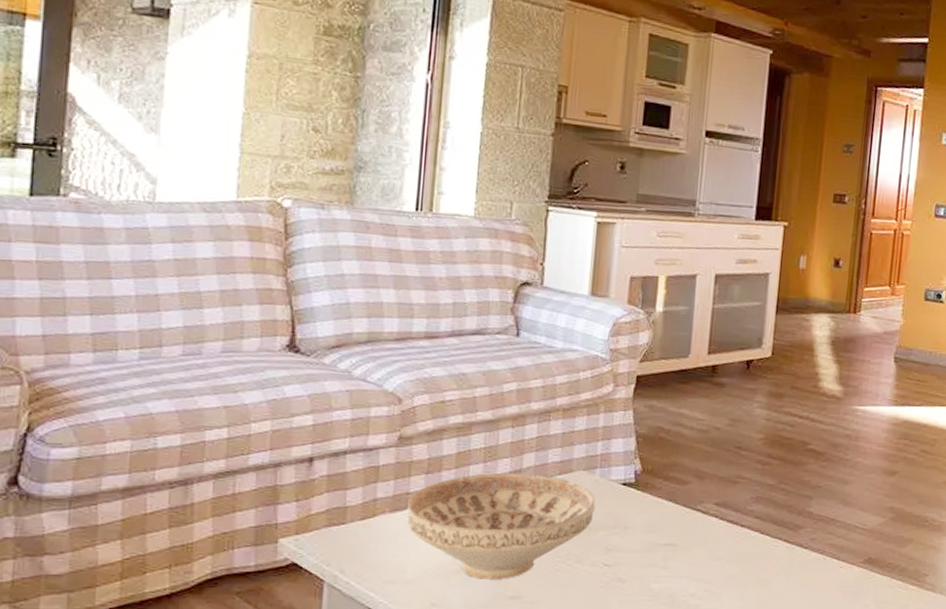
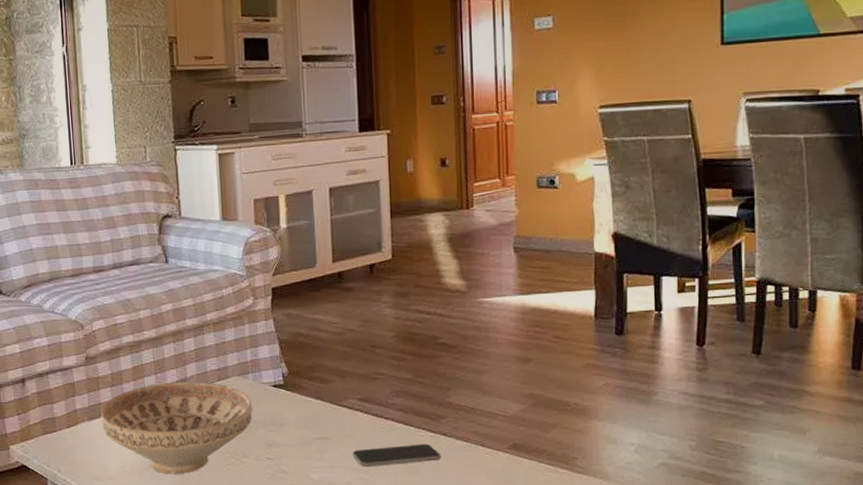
smartphone: none [700,554,795,579] -> present [352,443,442,468]

